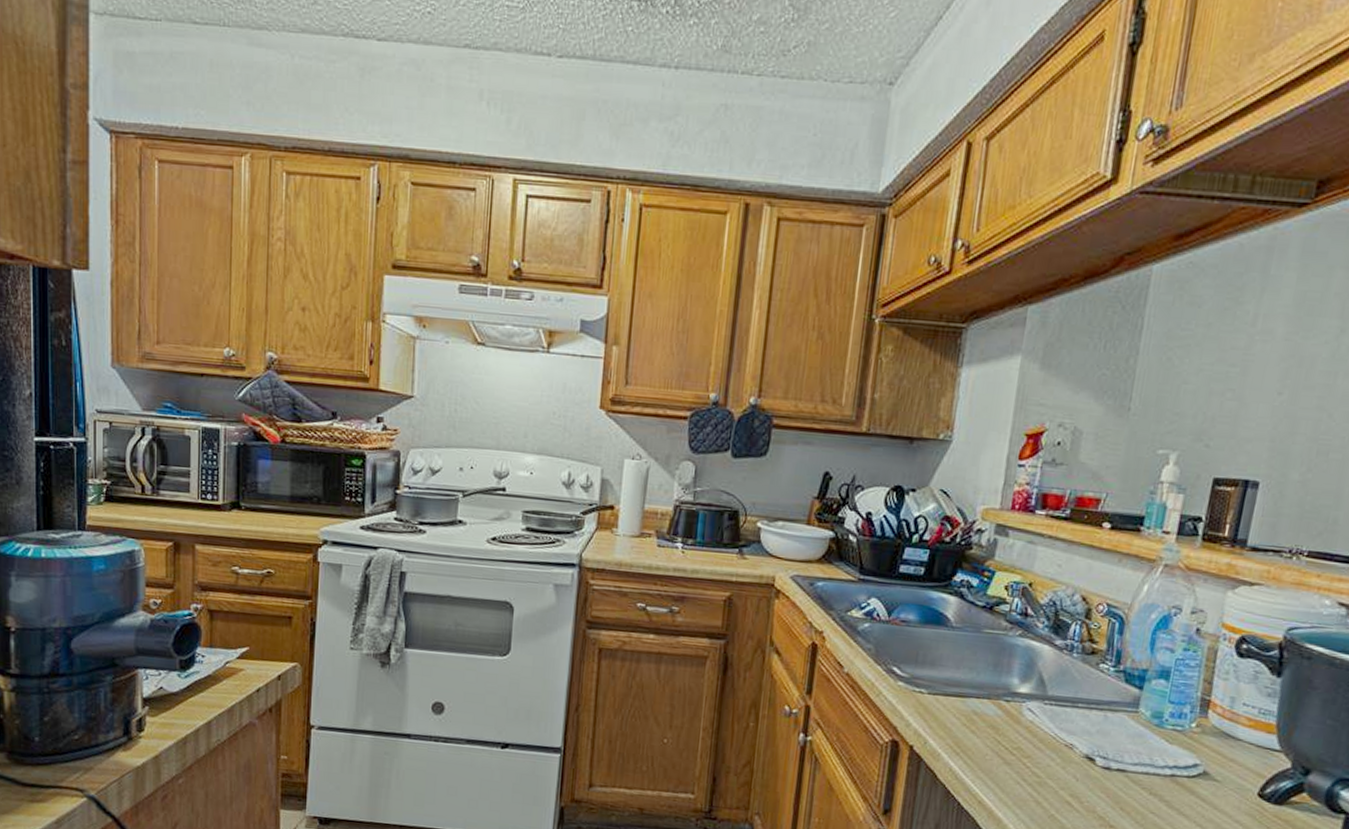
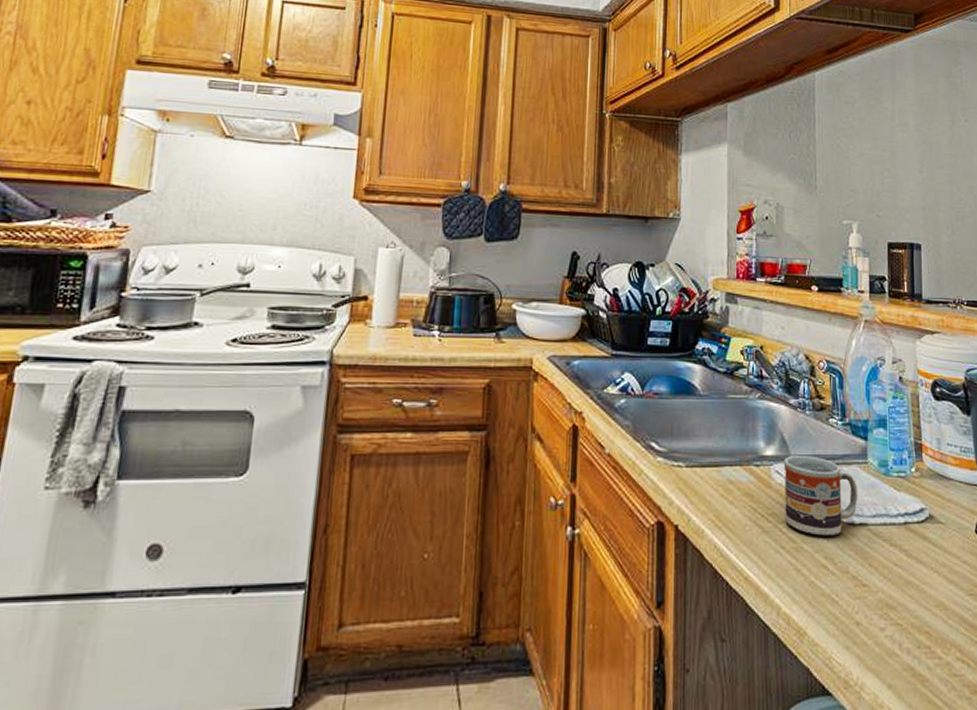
cup: none [1031,696,1122,777] -> present [783,456,858,536]

